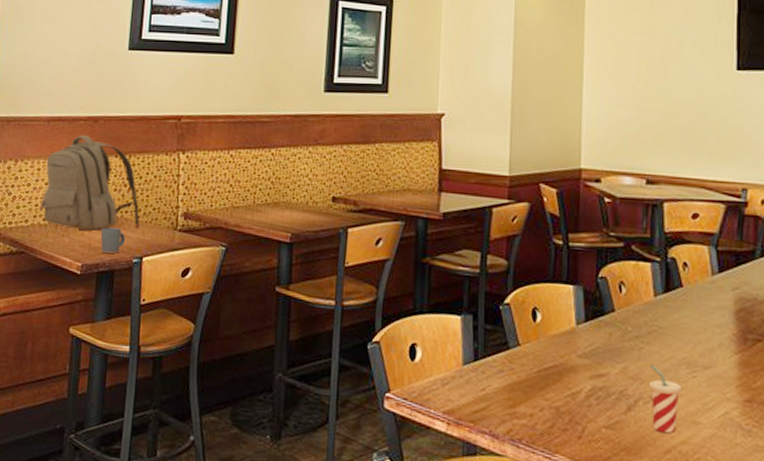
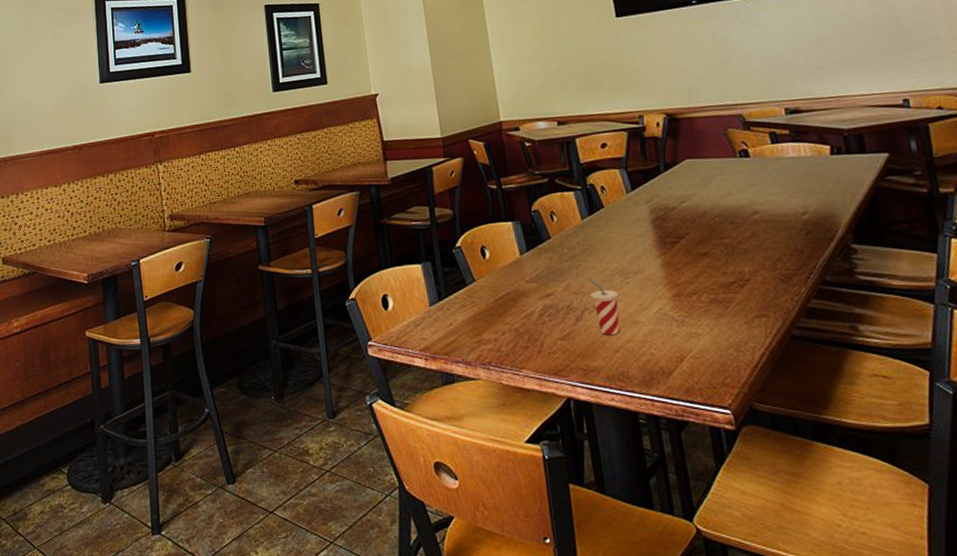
backpack: present [39,135,140,230] -> none [43,162,133,245]
mug: present [100,227,126,254] -> none [99,237,123,262]

